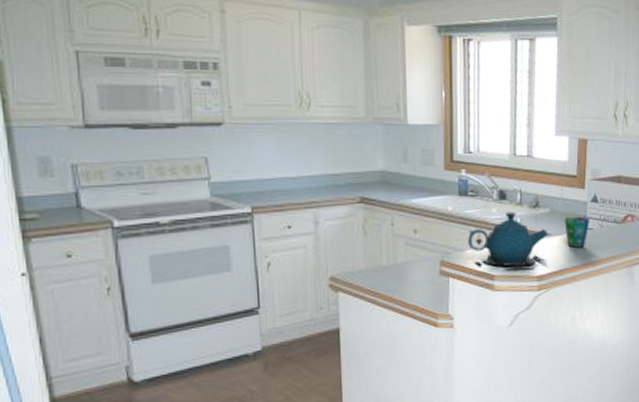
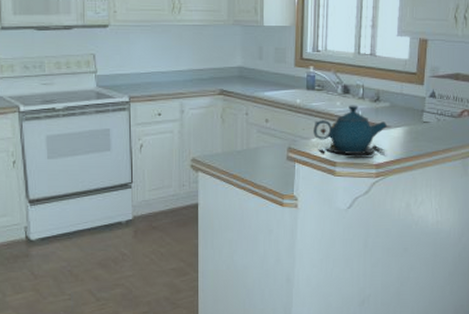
cup: present [564,216,590,248] -> none [403,110,427,139]

